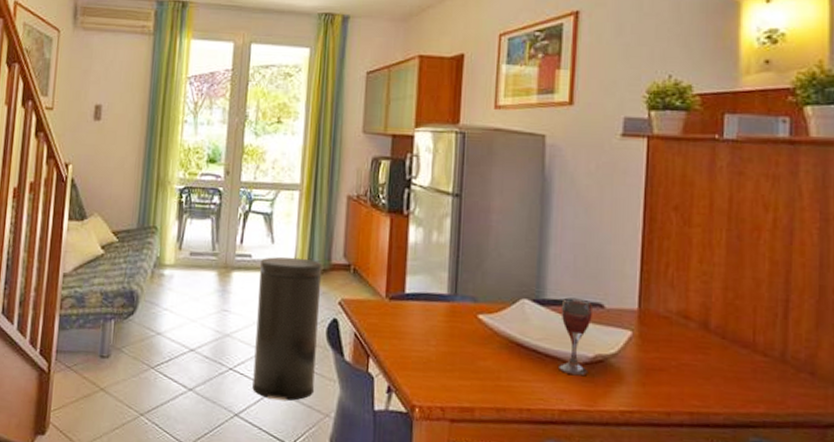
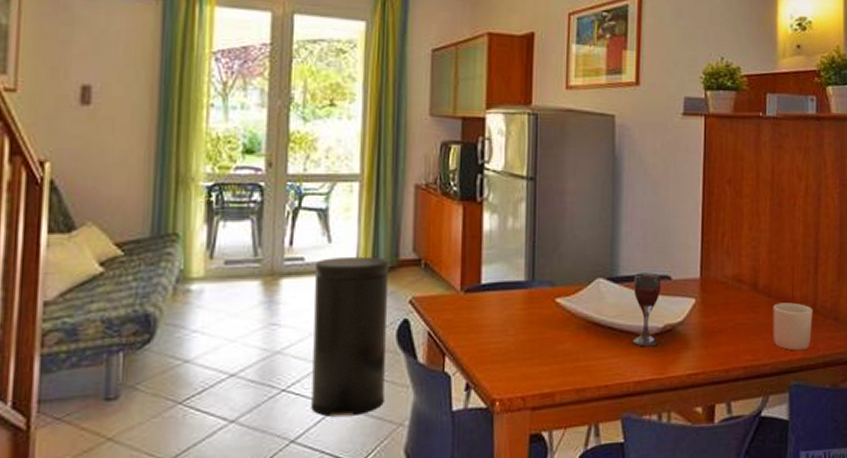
mug: none [727,346,781,405] -> present [773,302,813,351]

